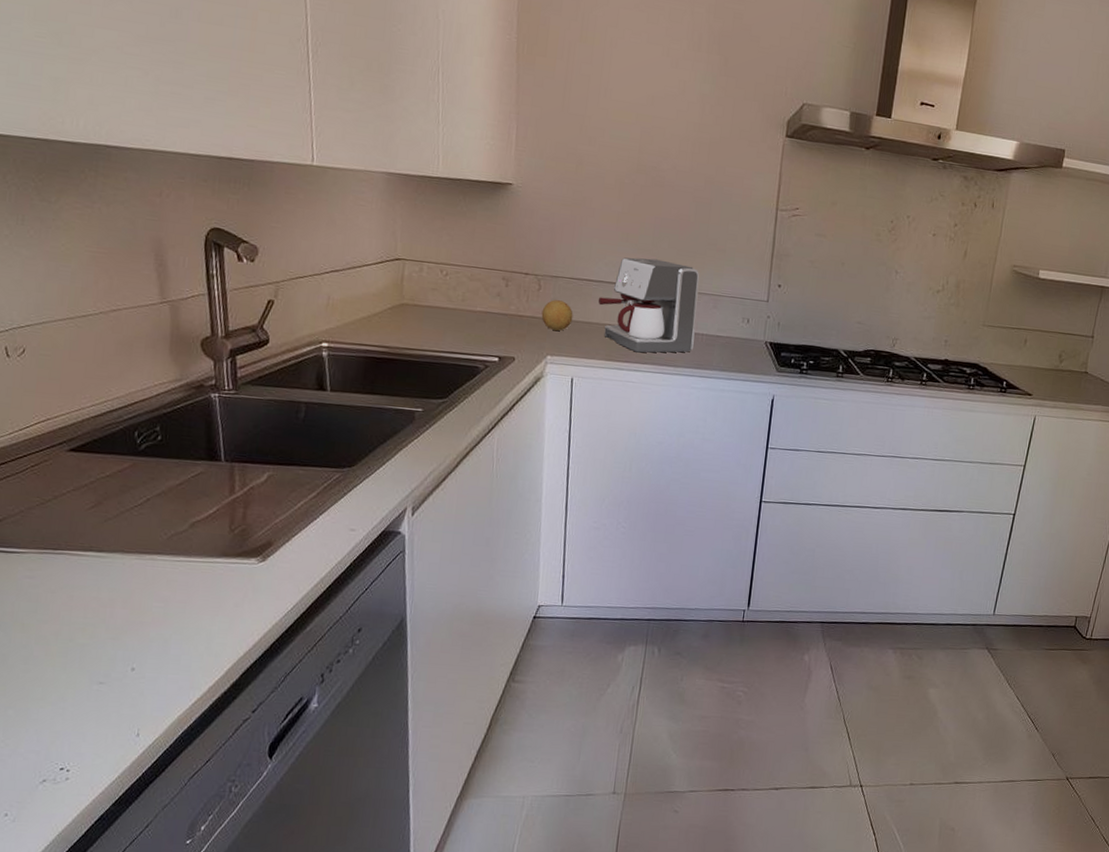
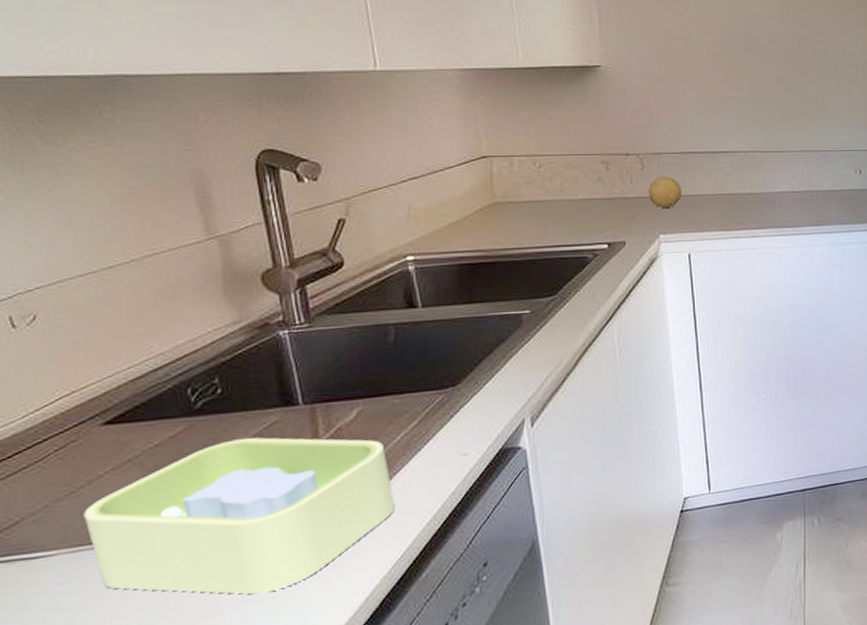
soap dish: none [49,482,291,618] -> present [83,437,394,595]
coffee maker: present [598,257,700,353] -> none [706,123,810,218]

